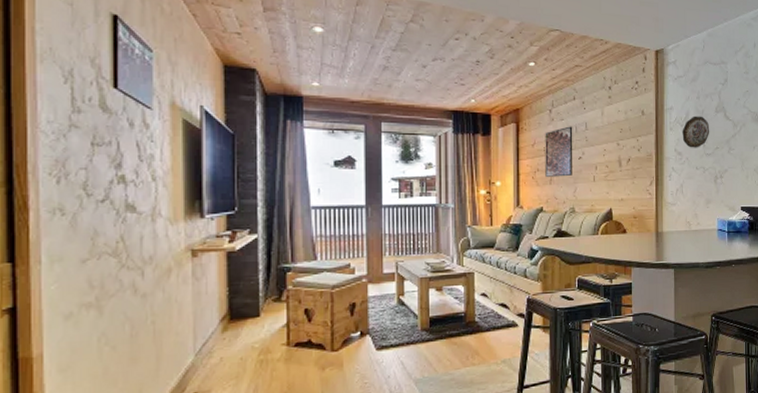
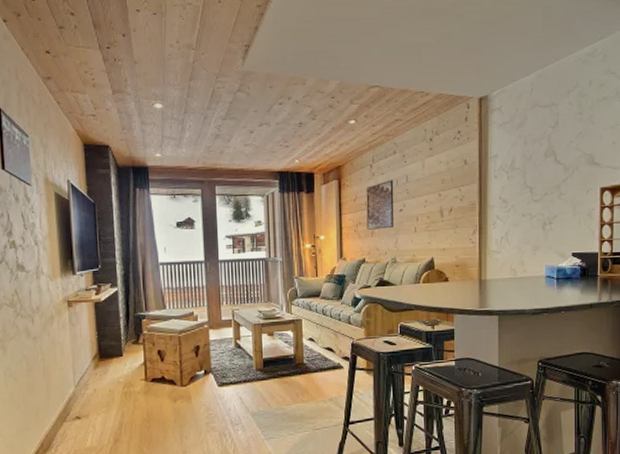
decorative plate: present [682,116,710,148] -> none [508,162,538,195]

